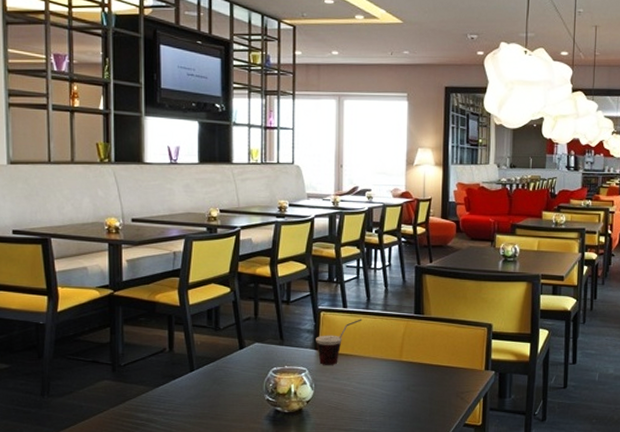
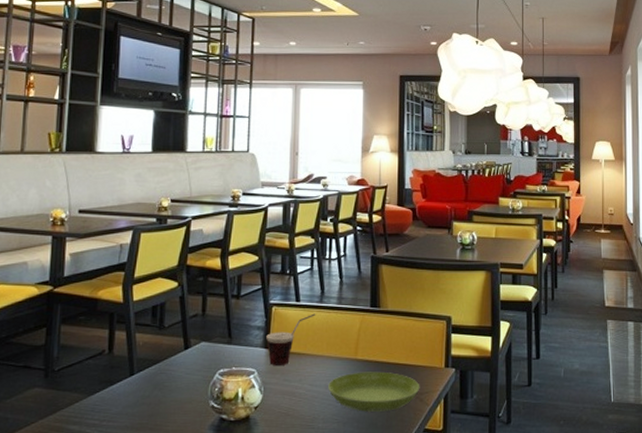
saucer: none [375,372,461,408] -> present [328,371,420,412]

